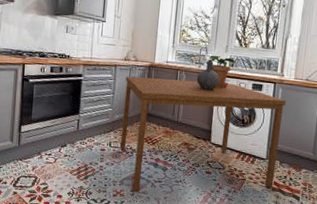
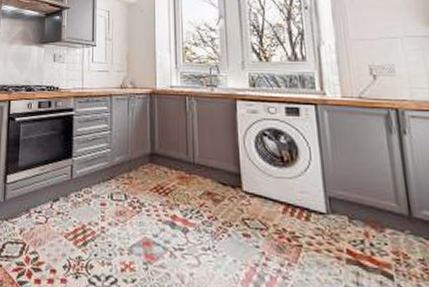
dining table: present [120,76,287,192] -> none [123,107,347,265]
ceramic jug: present [196,61,220,90] -> none [210,82,241,119]
potted plant: present [206,55,237,89] -> none [219,74,259,116]

